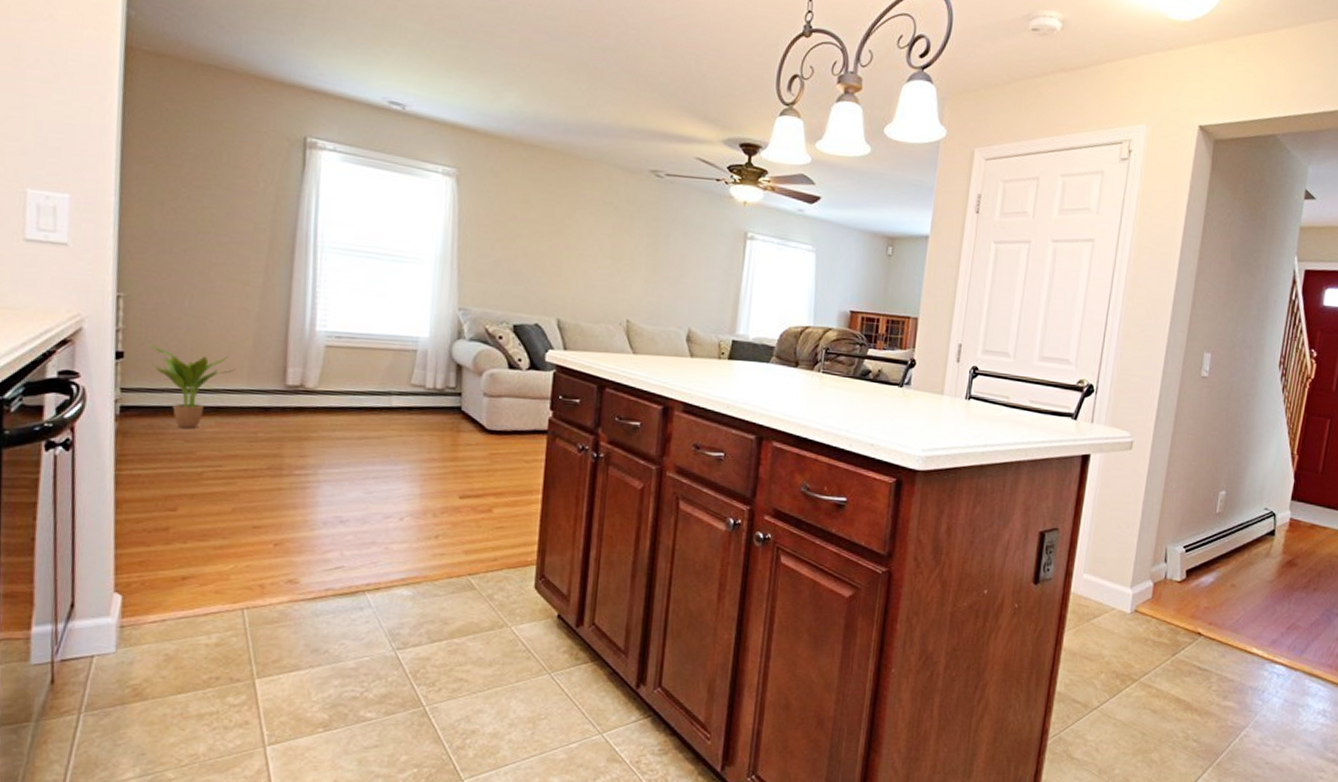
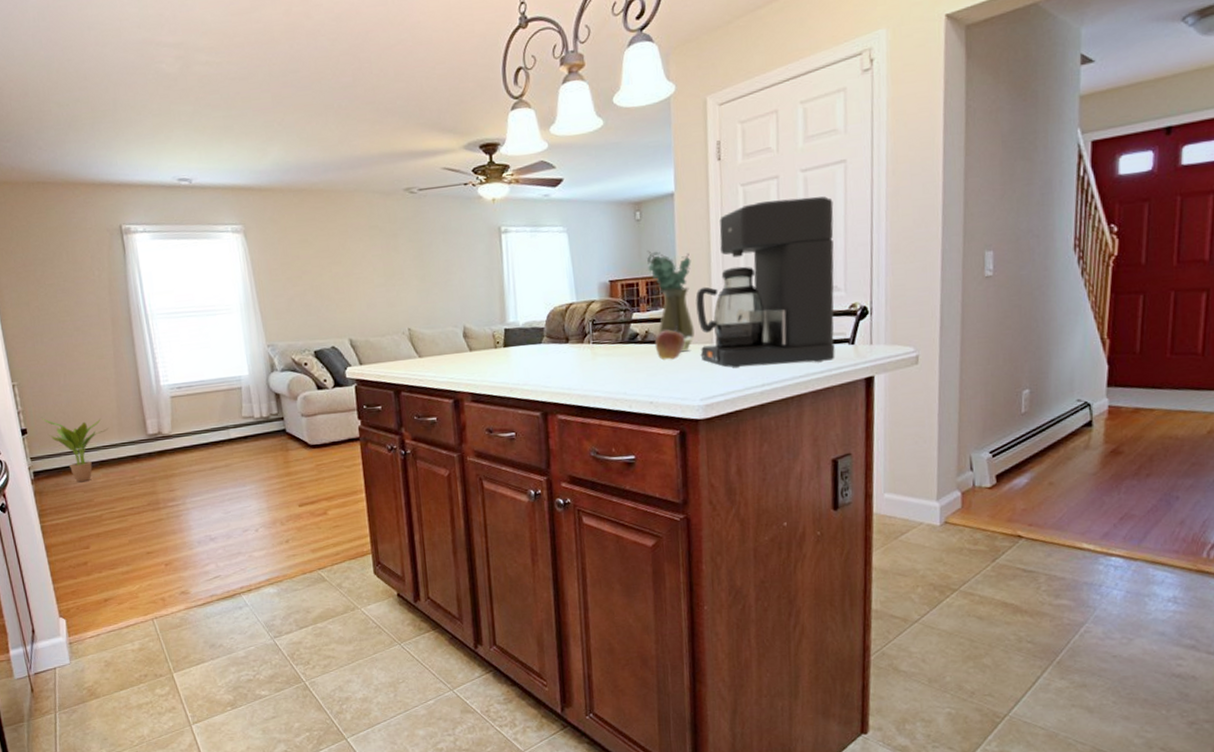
fruit: none [885,370,917,404] -> present [654,326,686,361]
vase: none [891,288,935,398] -> present [647,250,695,352]
coffee maker: none [929,262,1077,433] -> present [695,196,835,369]

